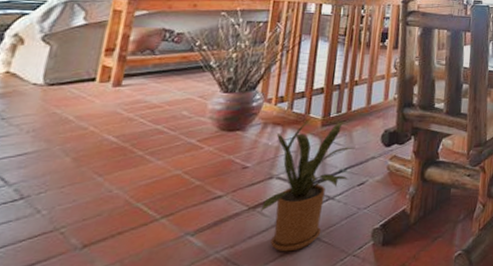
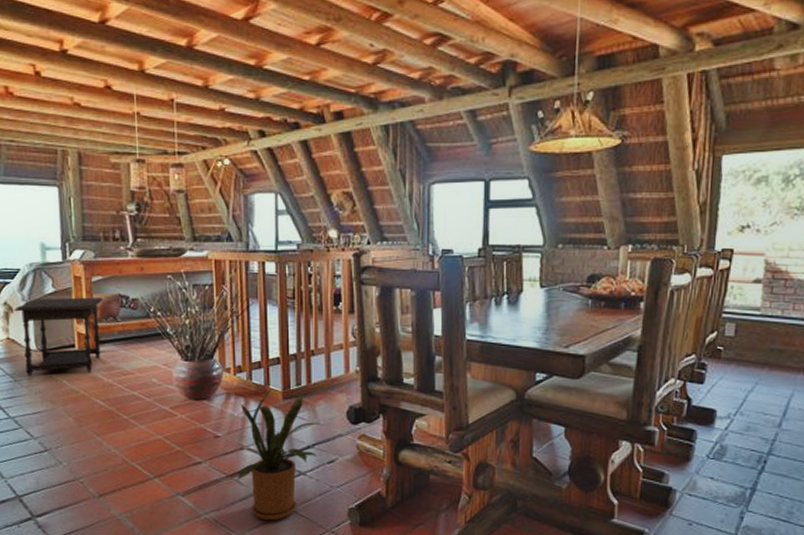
side table: none [20,30,143,114] -> present [14,297,103,377]

